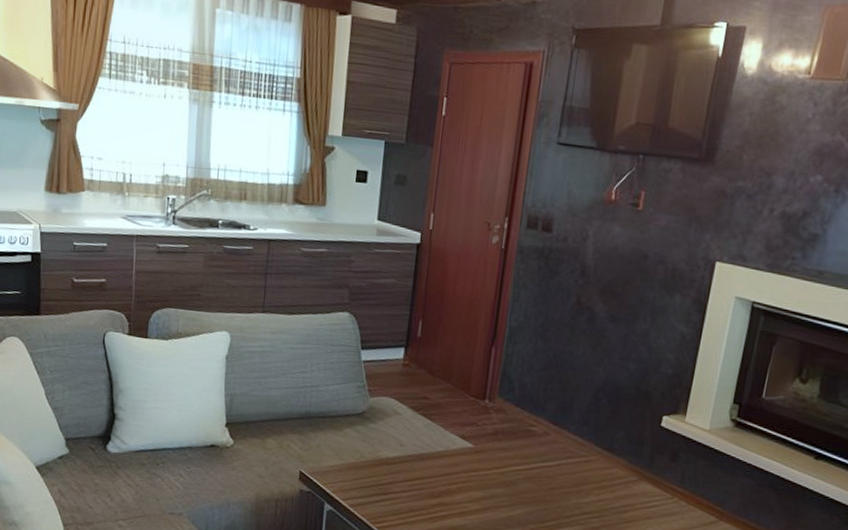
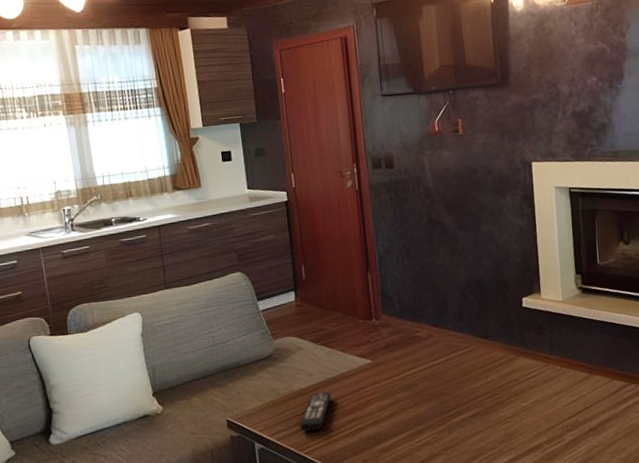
remote control: none [377,465,421,507] -> present [299,392,332,432]

